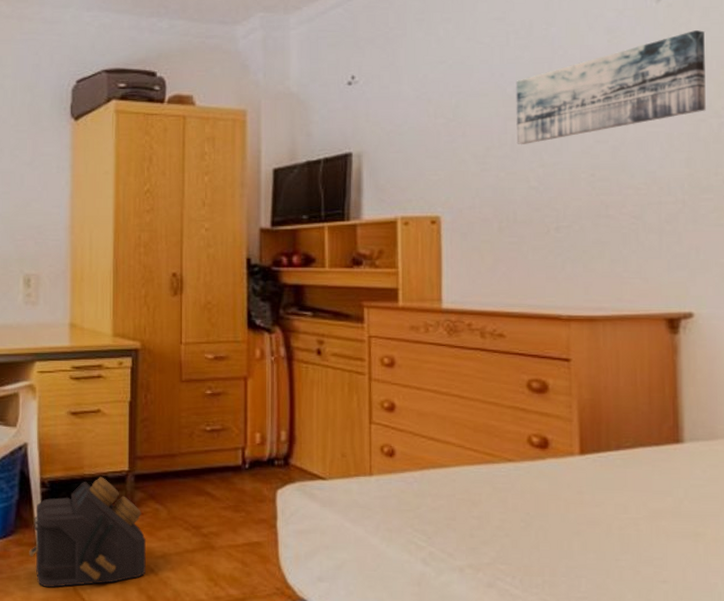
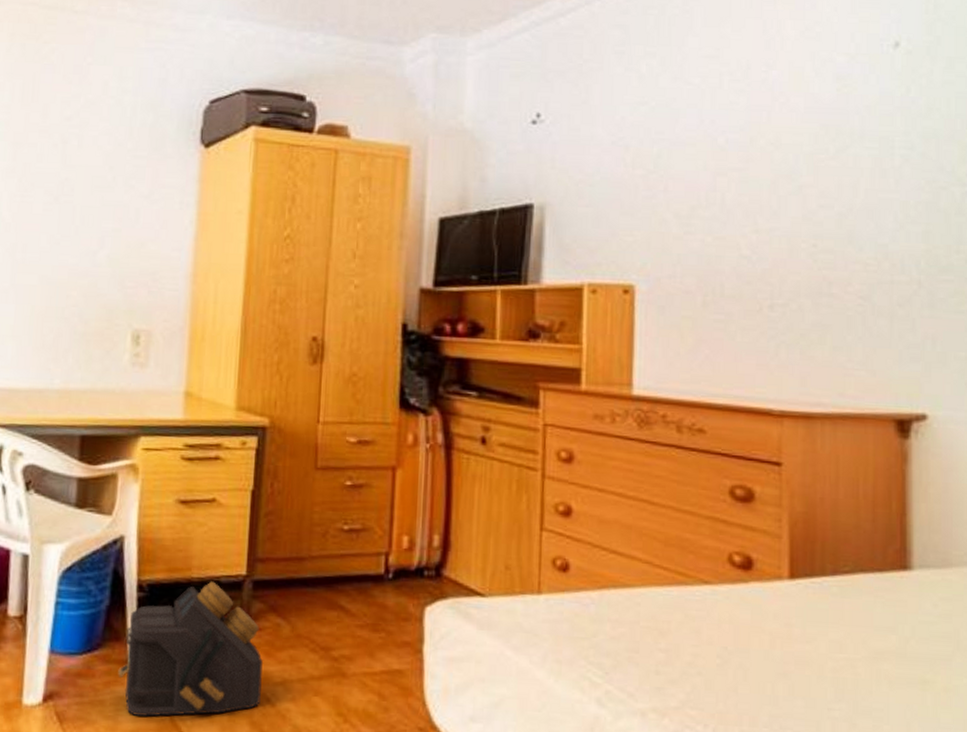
wall art: present [516,30,706,145] -> none [727,83,948,206]

